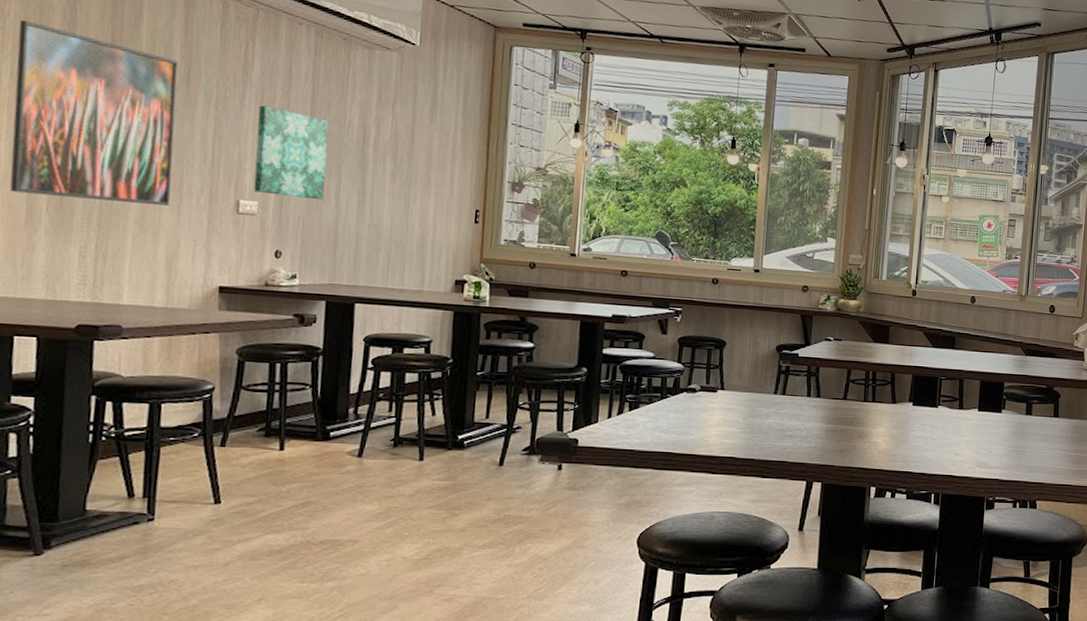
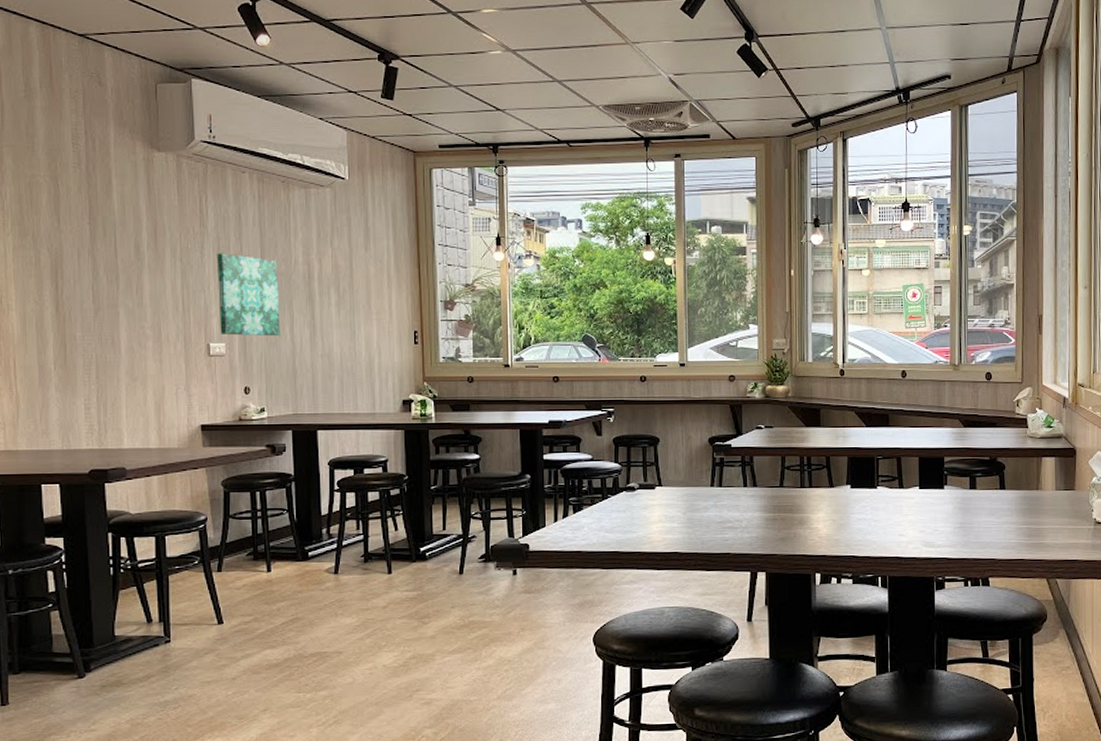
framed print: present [10,19,179,206] -> none [15,199,153,356]

